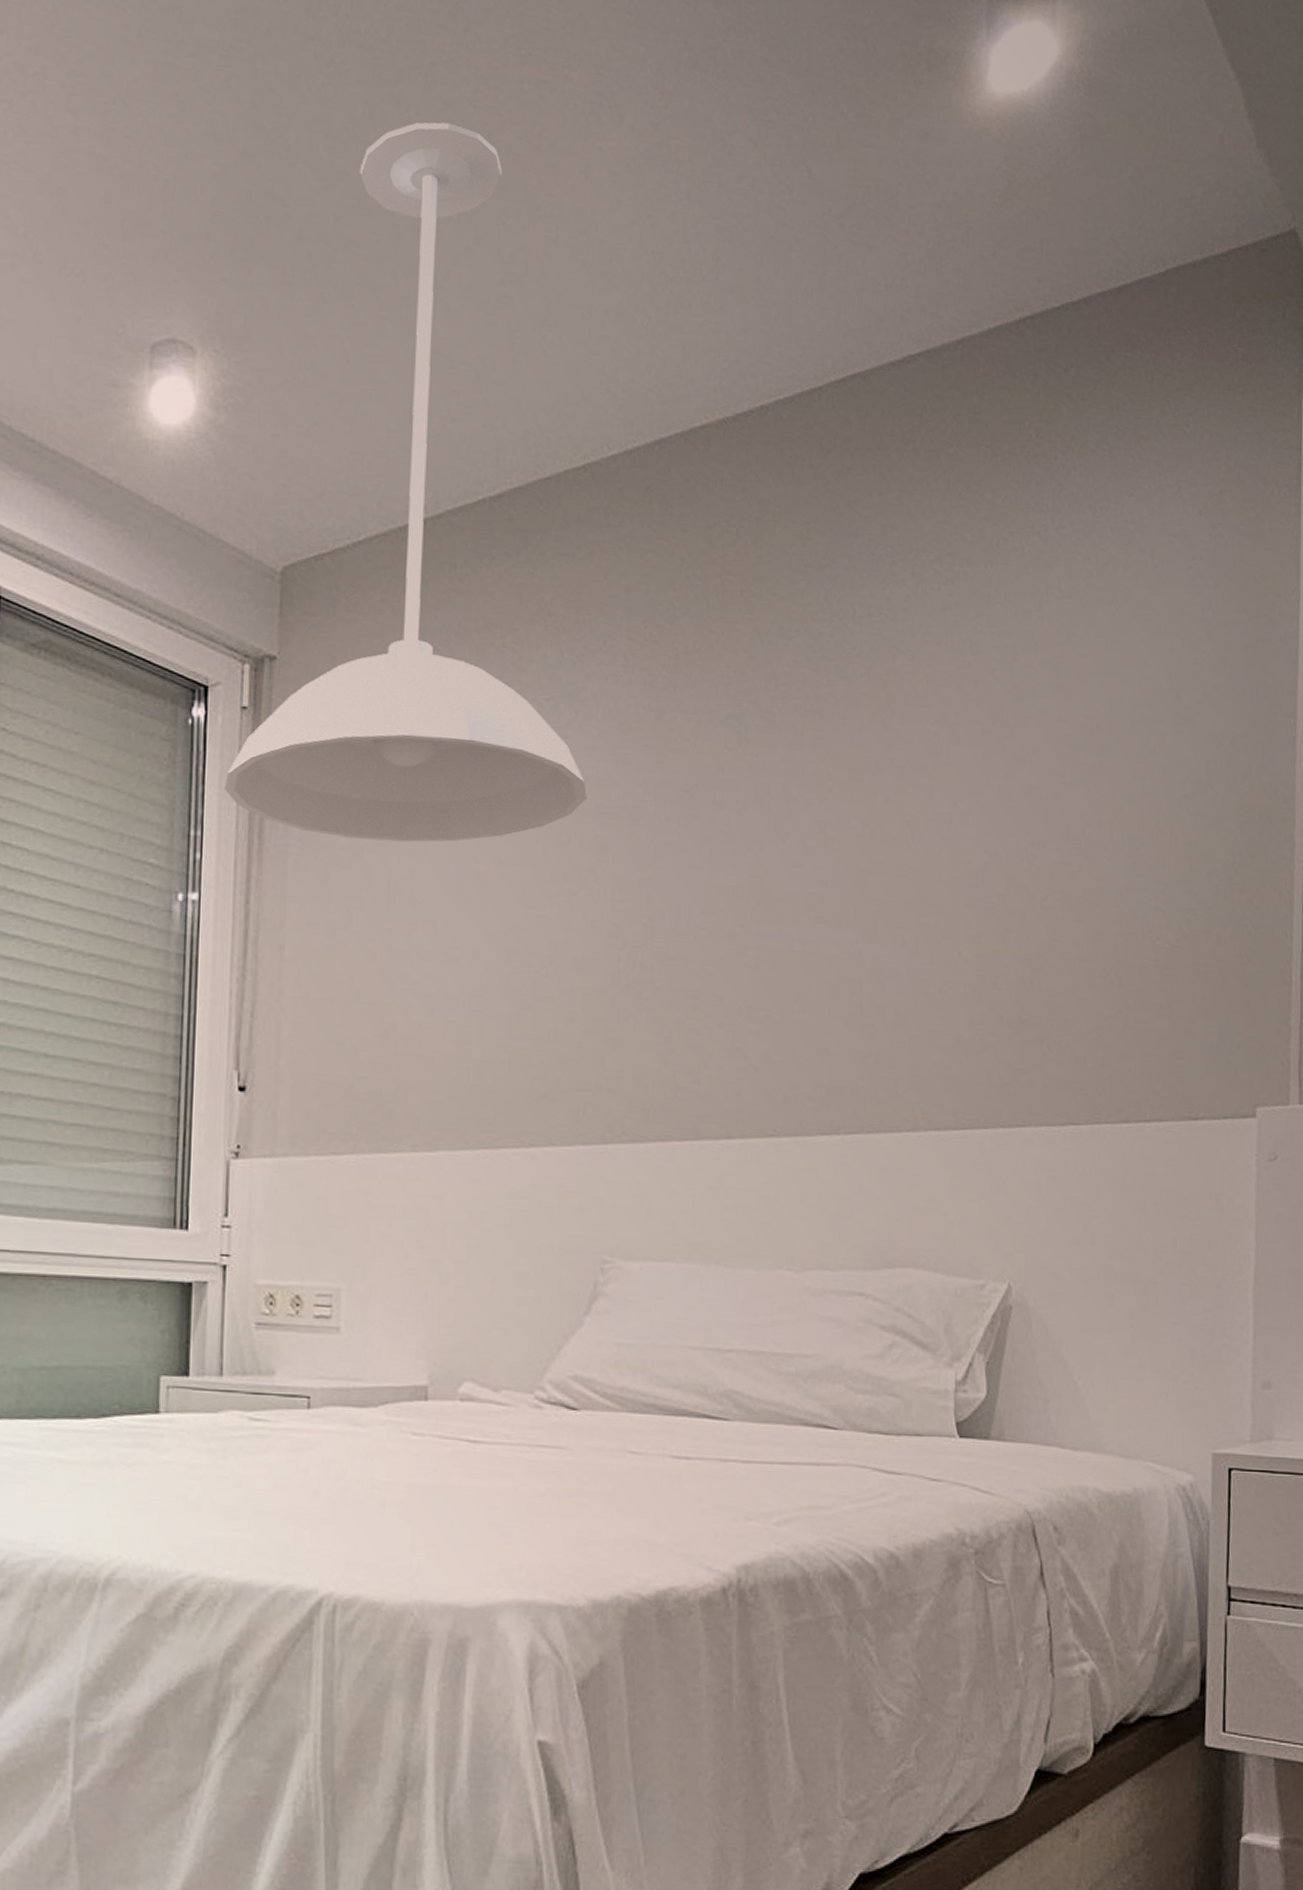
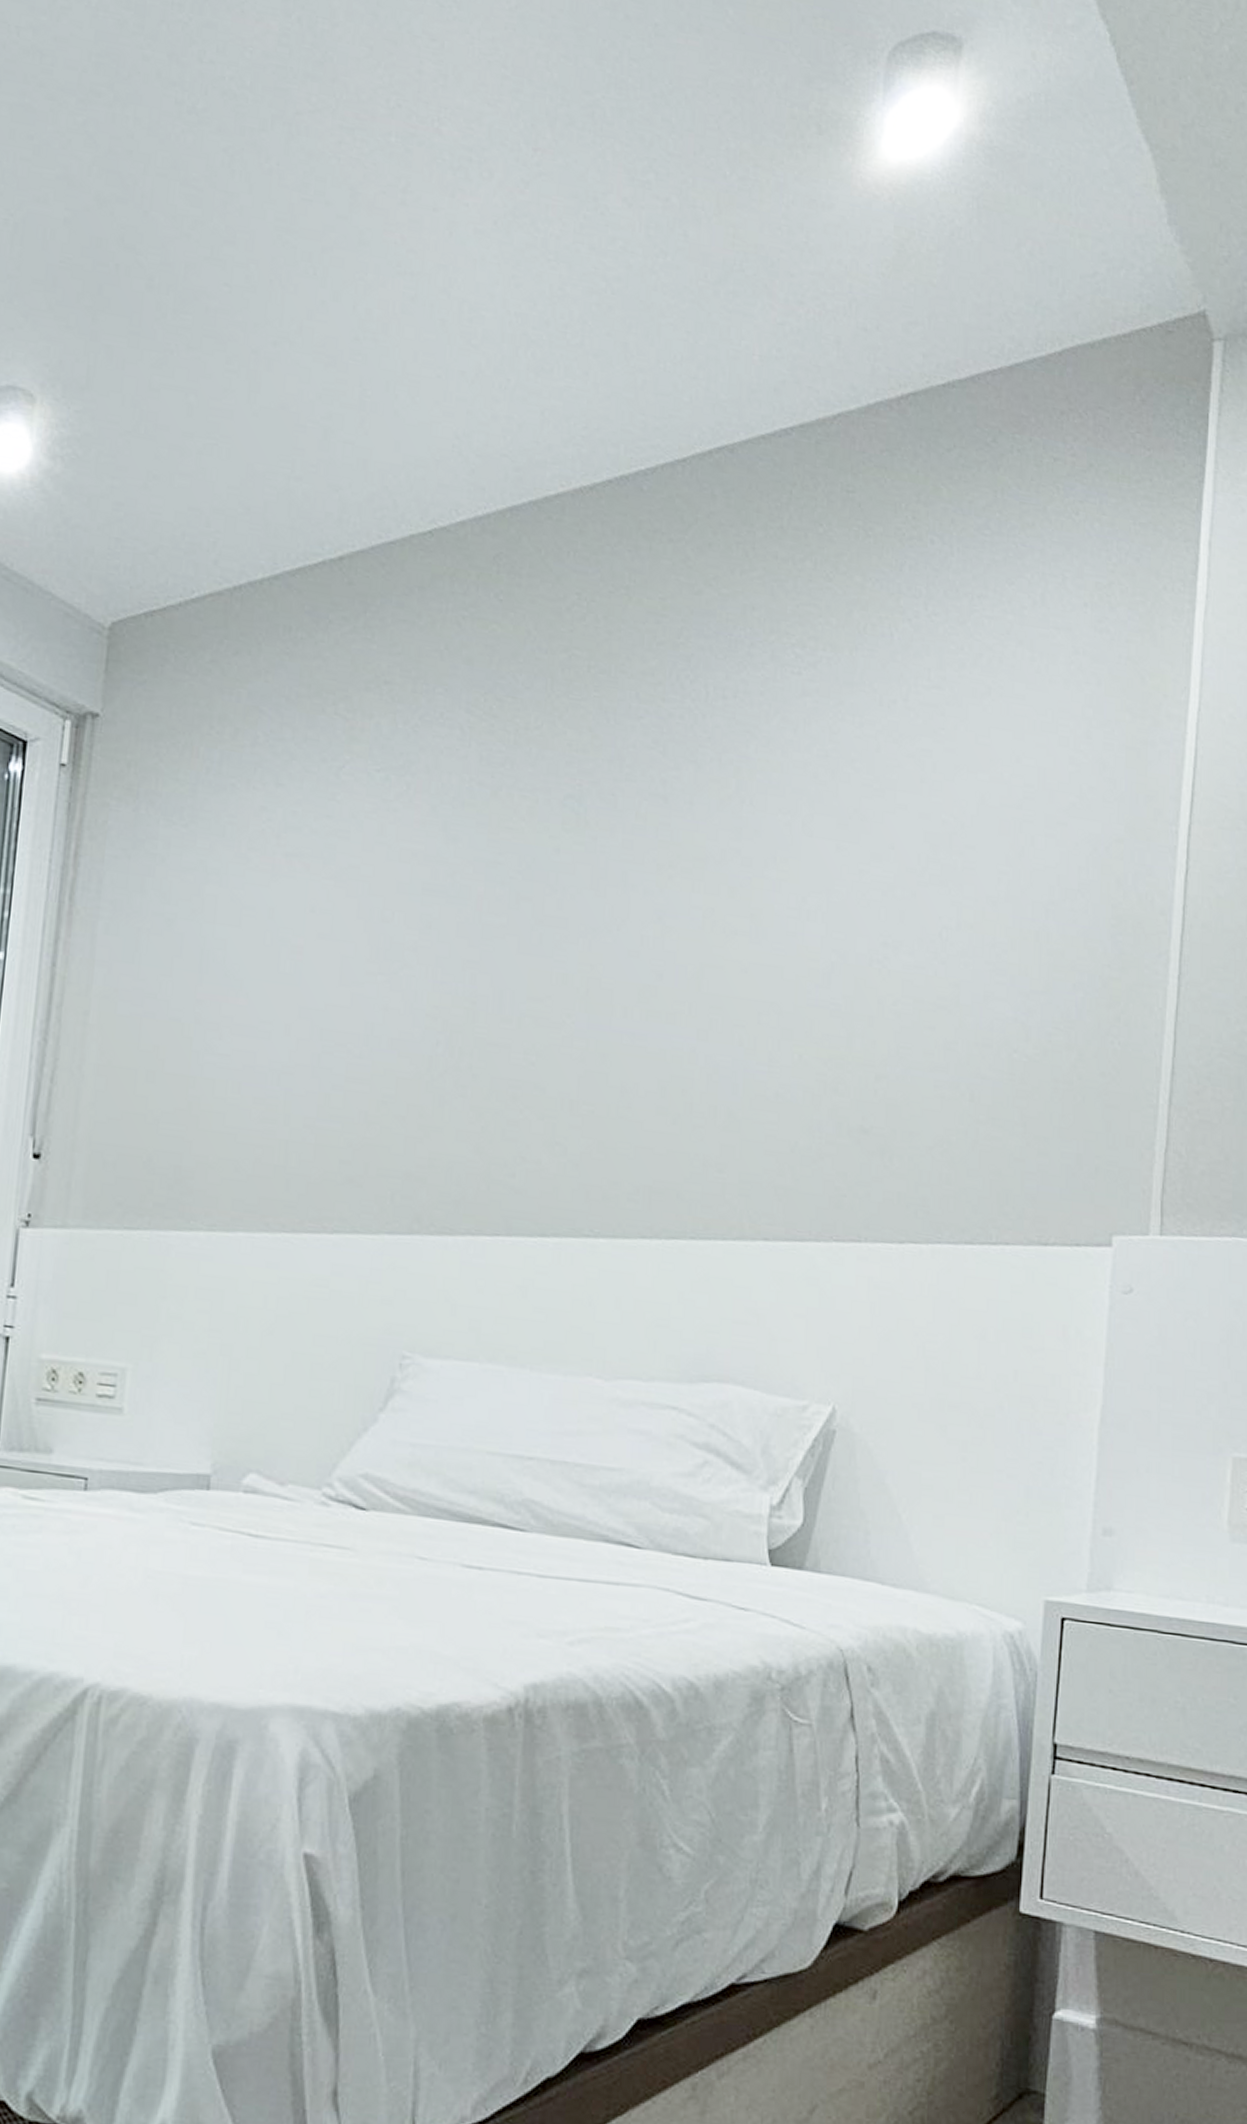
pendant light: present [224,122,587,843] -> none [37,172,414,913]

